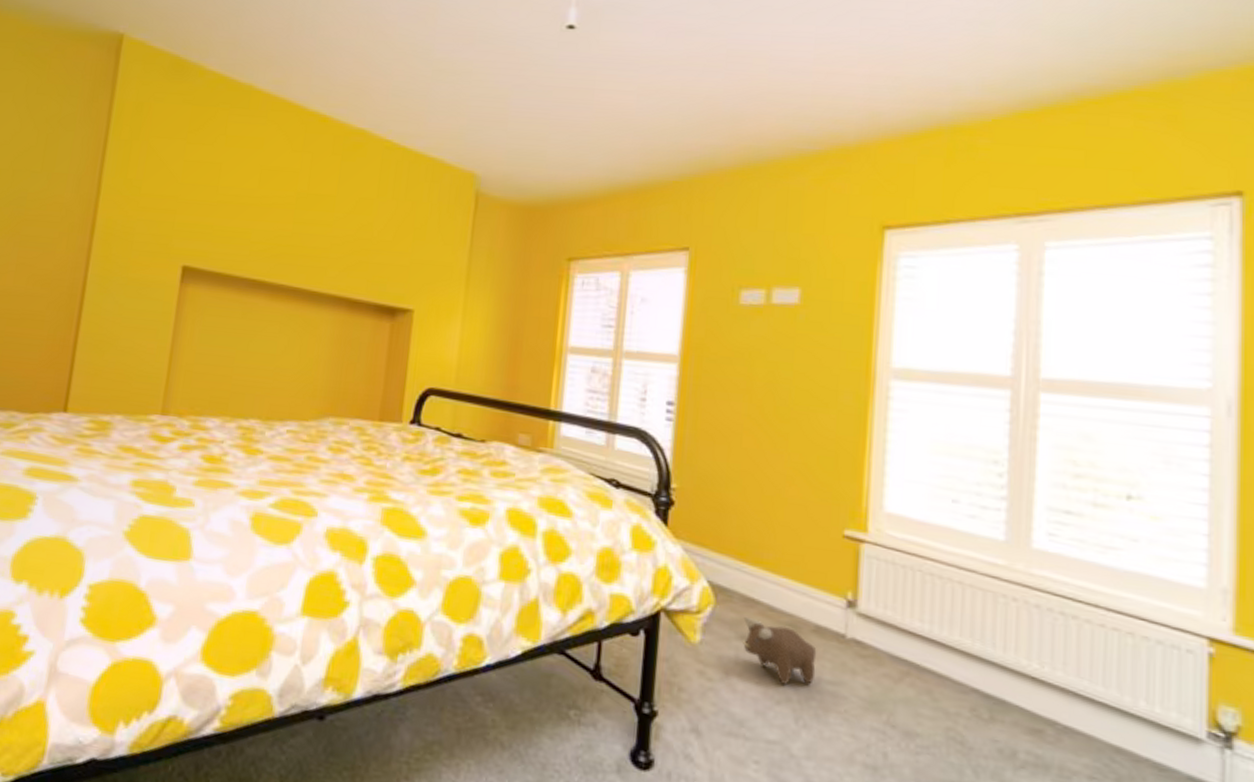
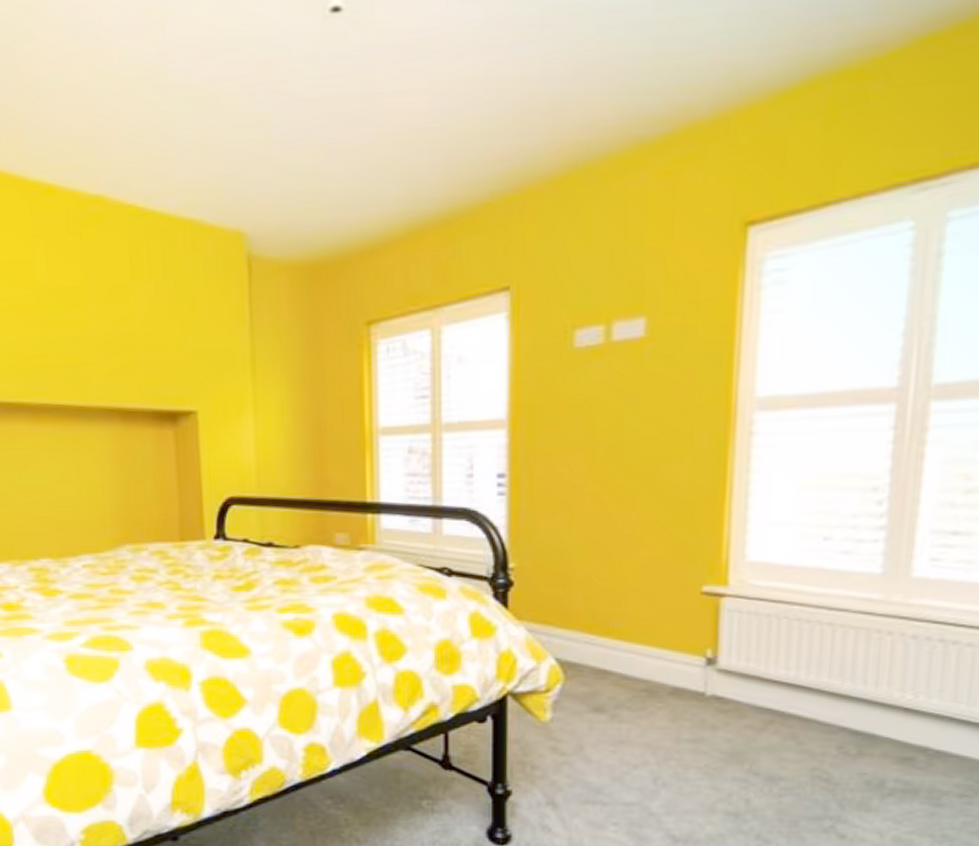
plush toy: present [742,616,817,686] -> none [595,688,675,750]

